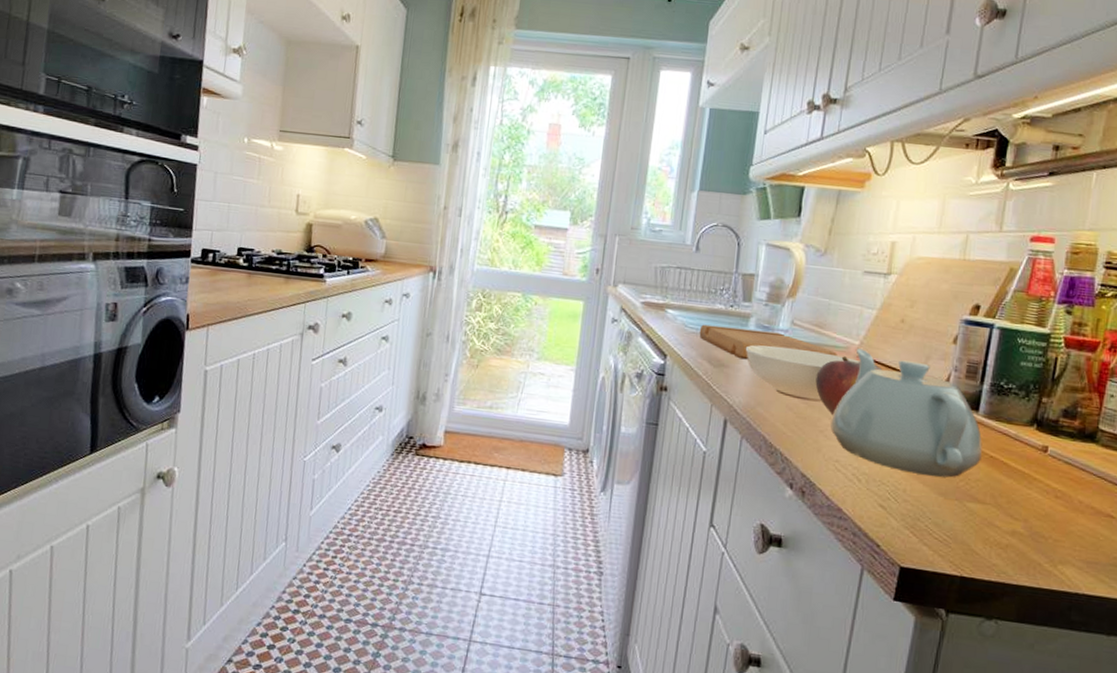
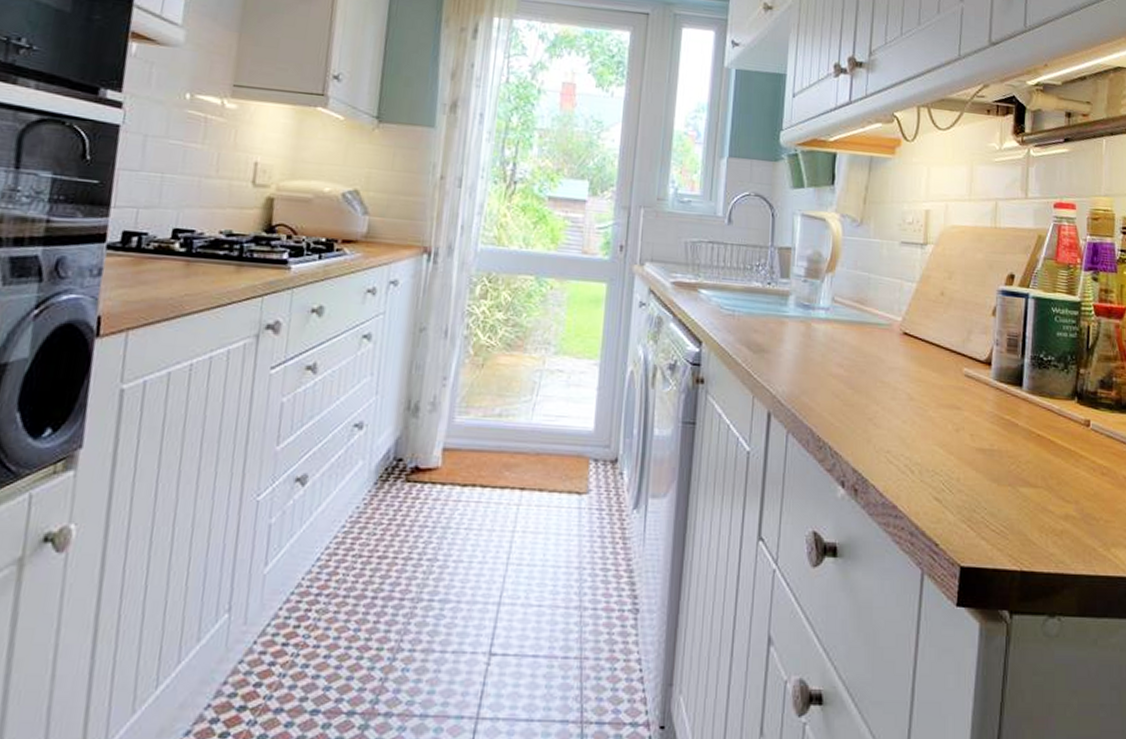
cutting board: present [699,324,837,360] -> none [736,305,881,343]
bowl: present [745,345,860,402] -> none [785,325,904,387]
fruit: present [815,356,883,416] -> none [861,334,927,401]
teapot: present [830,348,983,478] -> none [879,325,1030,461]

